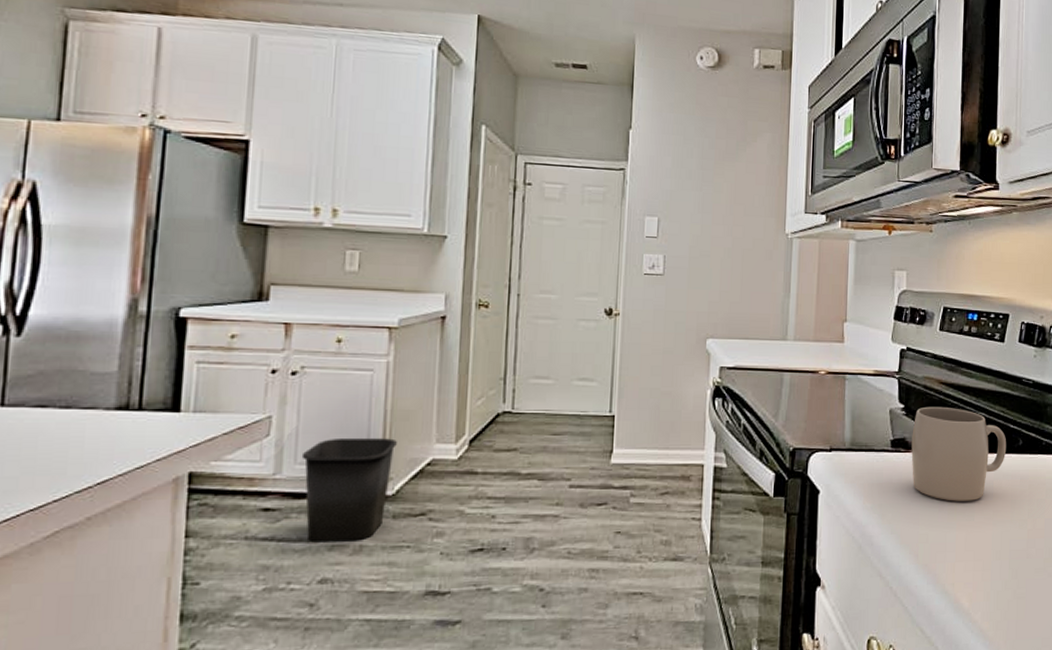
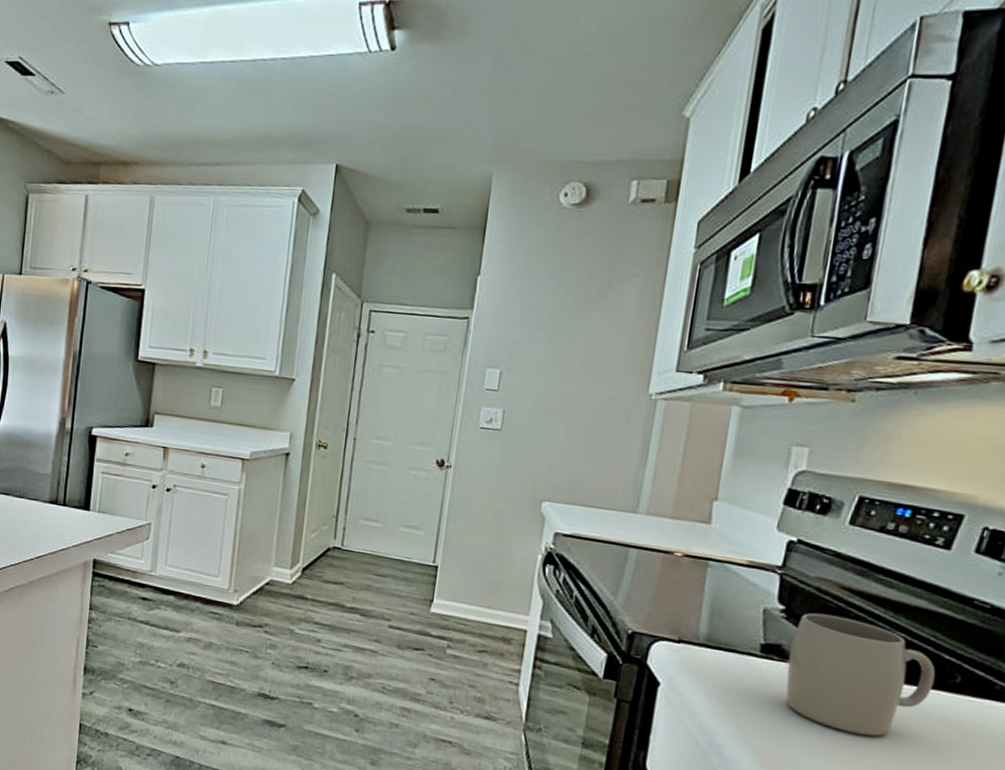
waste bin: present [301,438,397,543] -> none [170,549,243,639]

